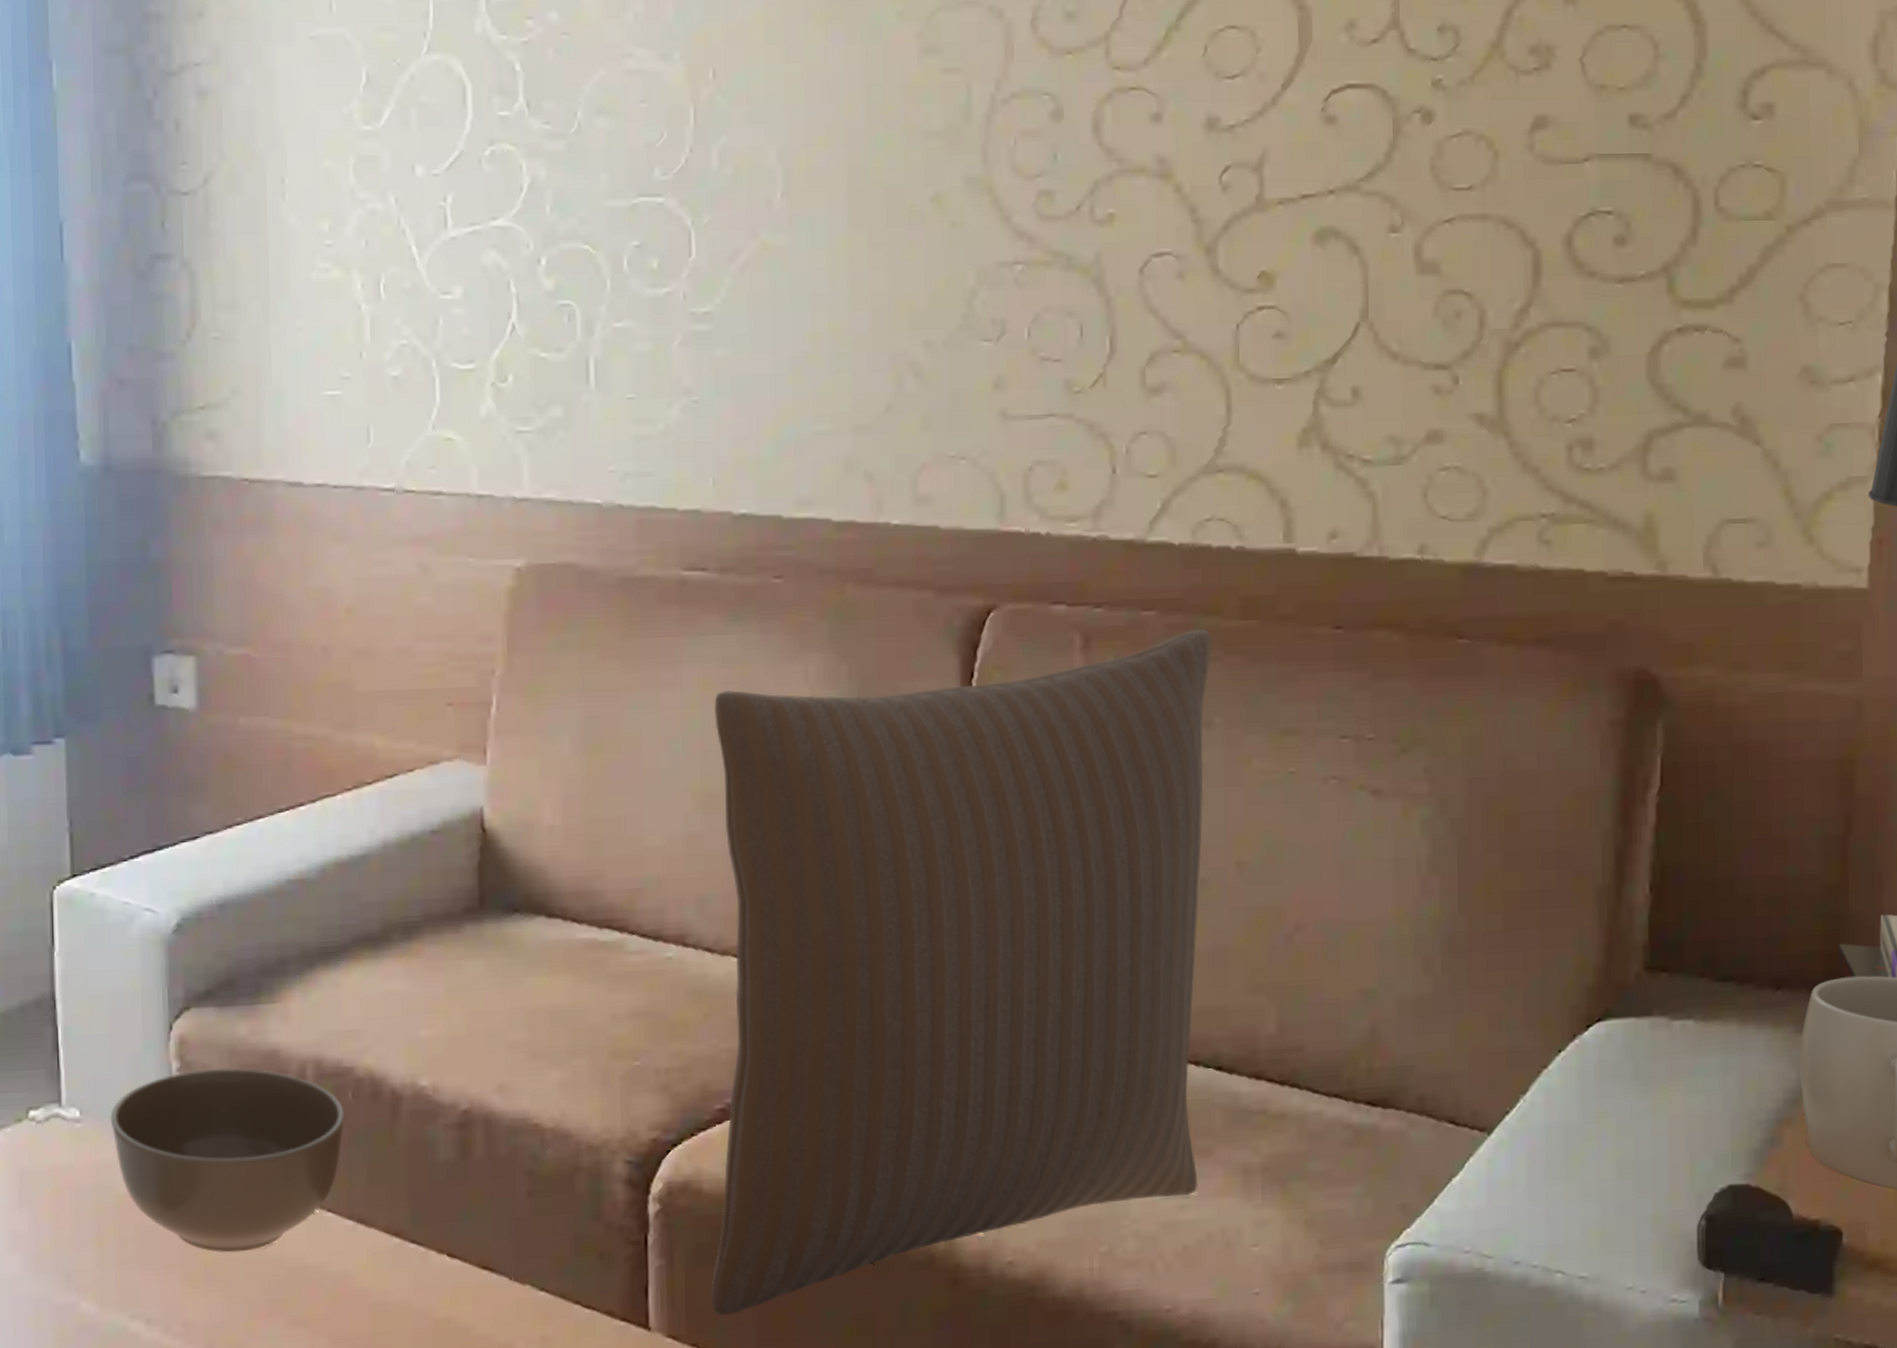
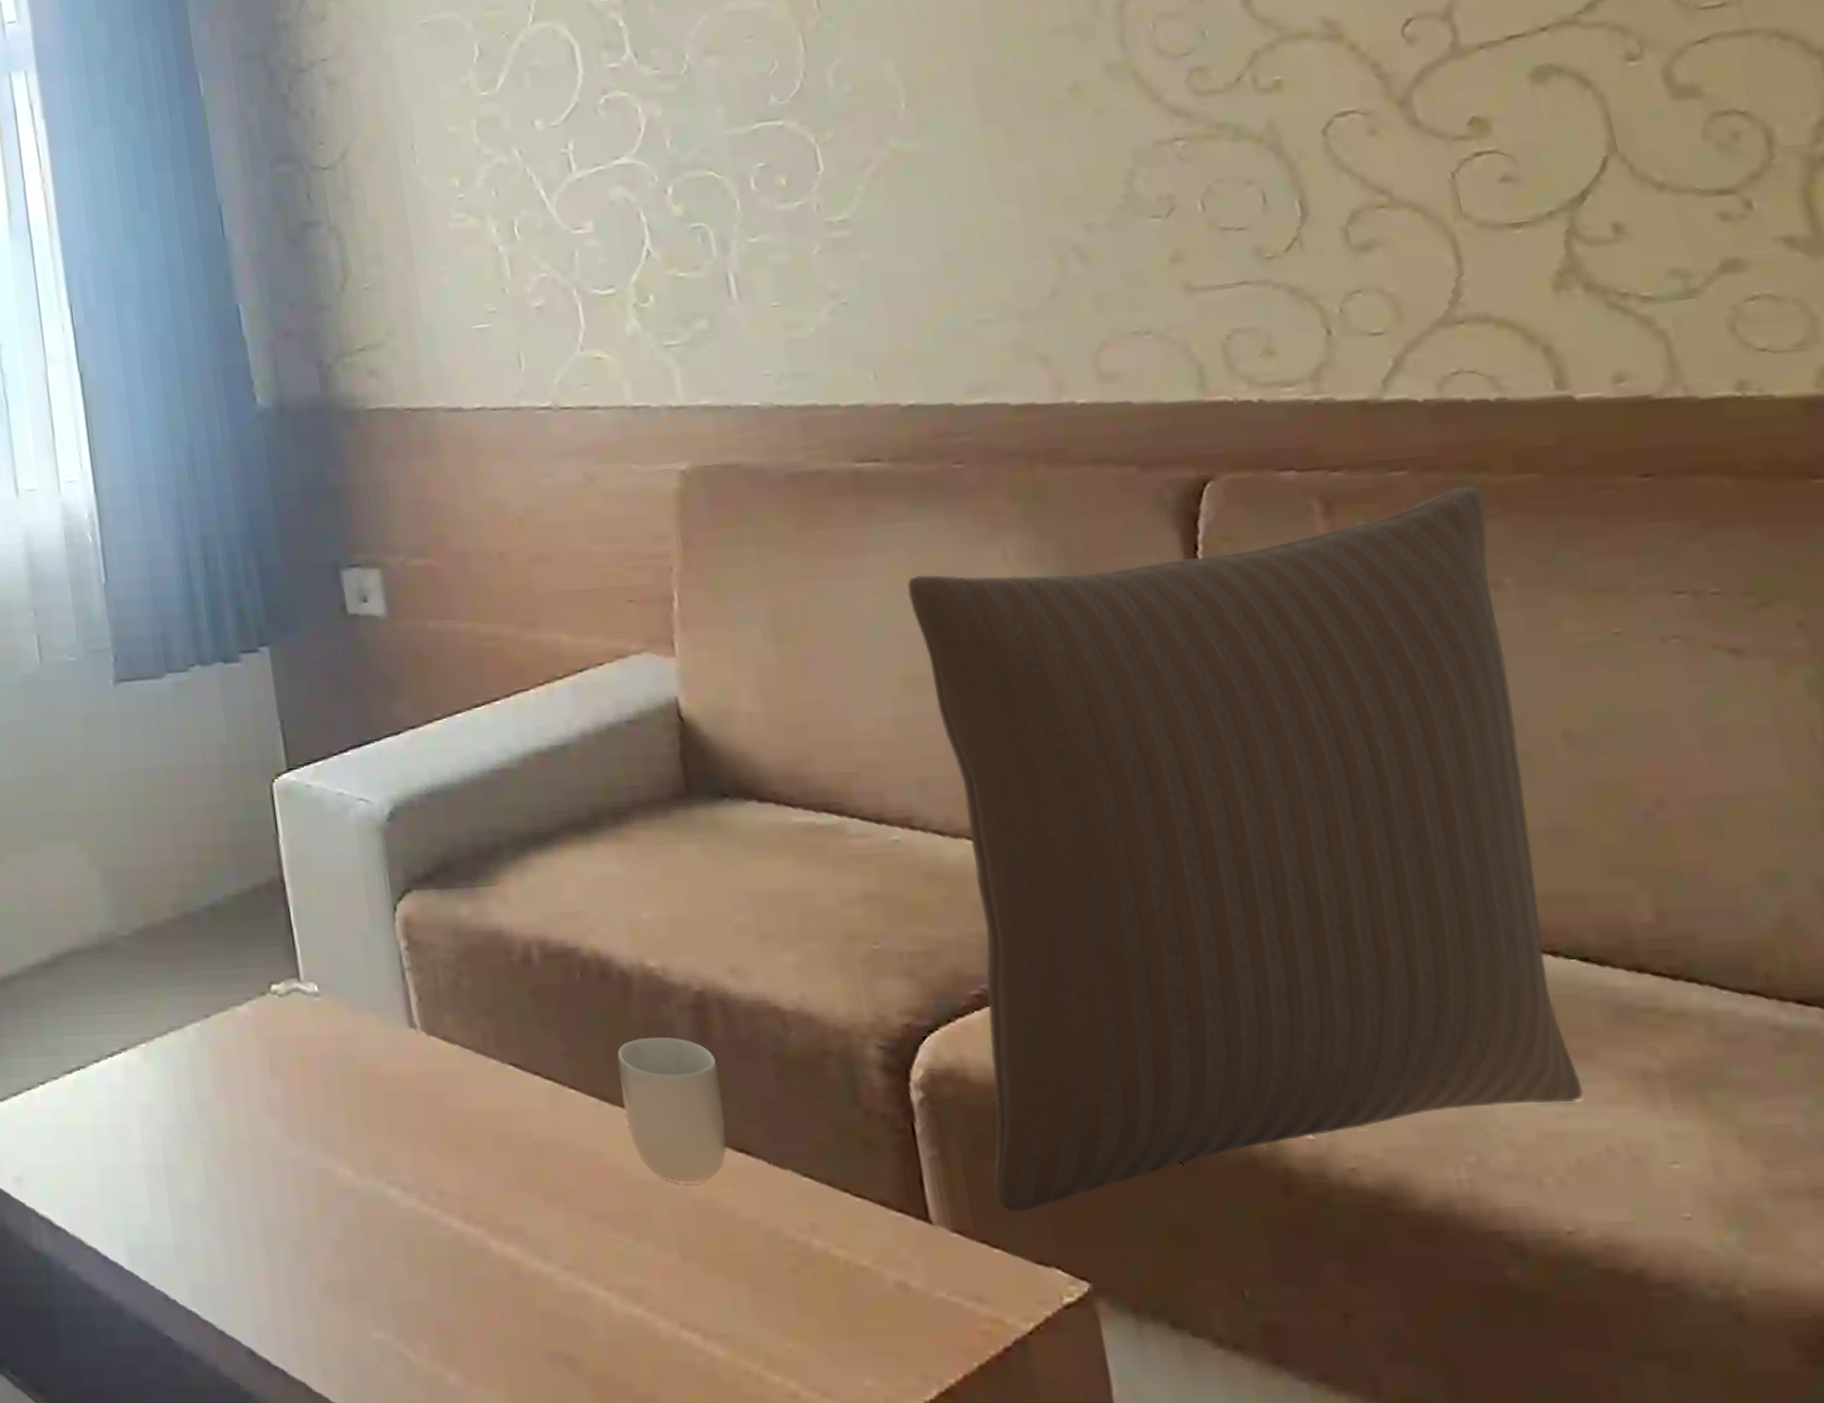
bowl: present [110,1068,345,1253] -> none [346,948,576,1126]
cup: none [377,1157,475,1303] -> present [617,1037,727,1184]

